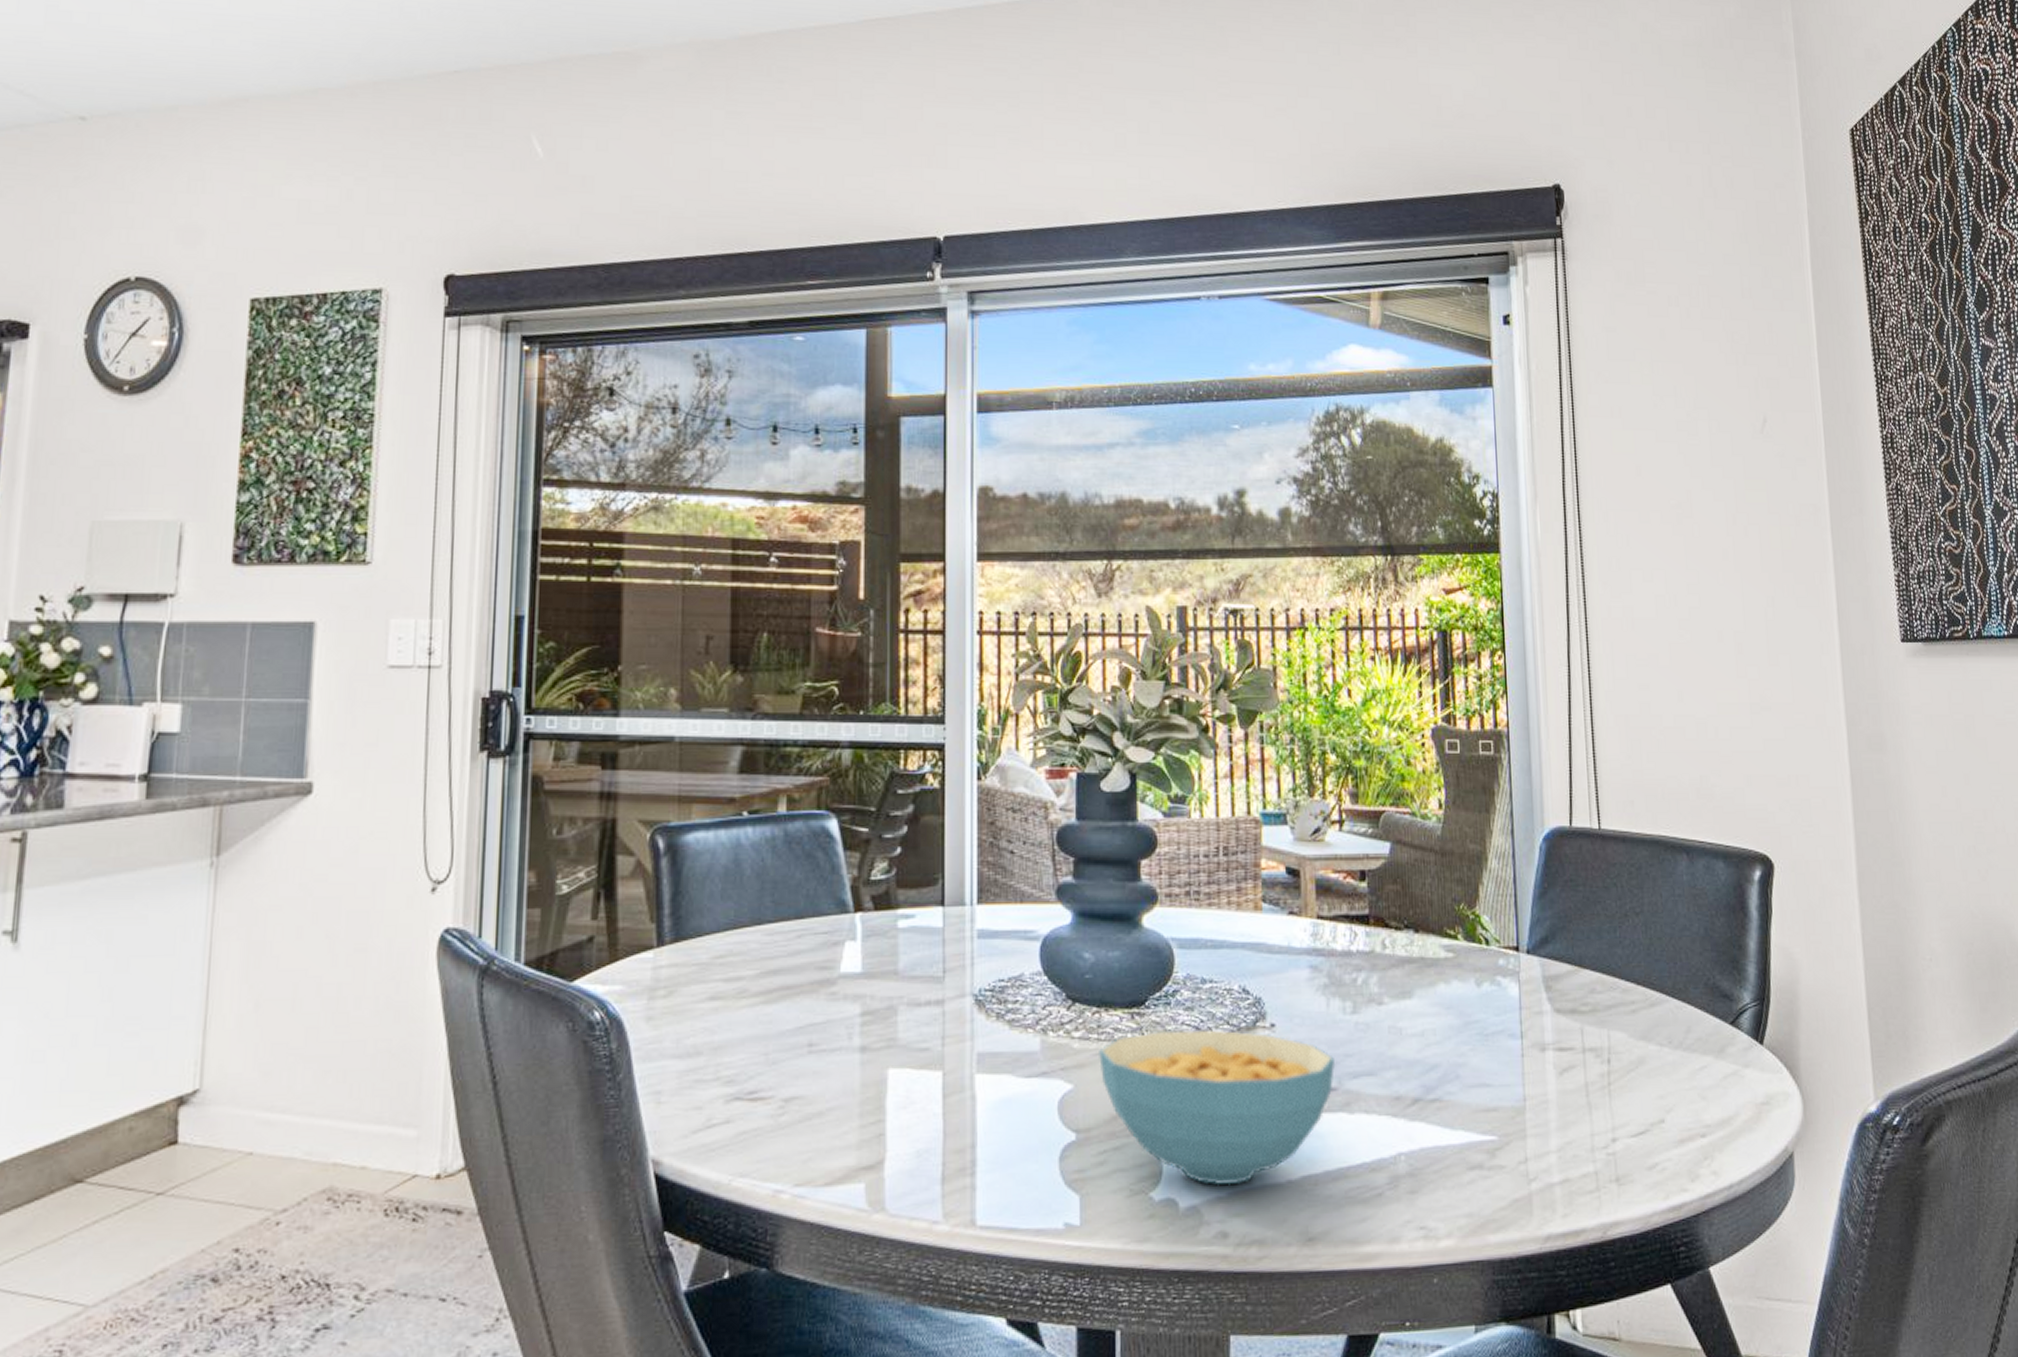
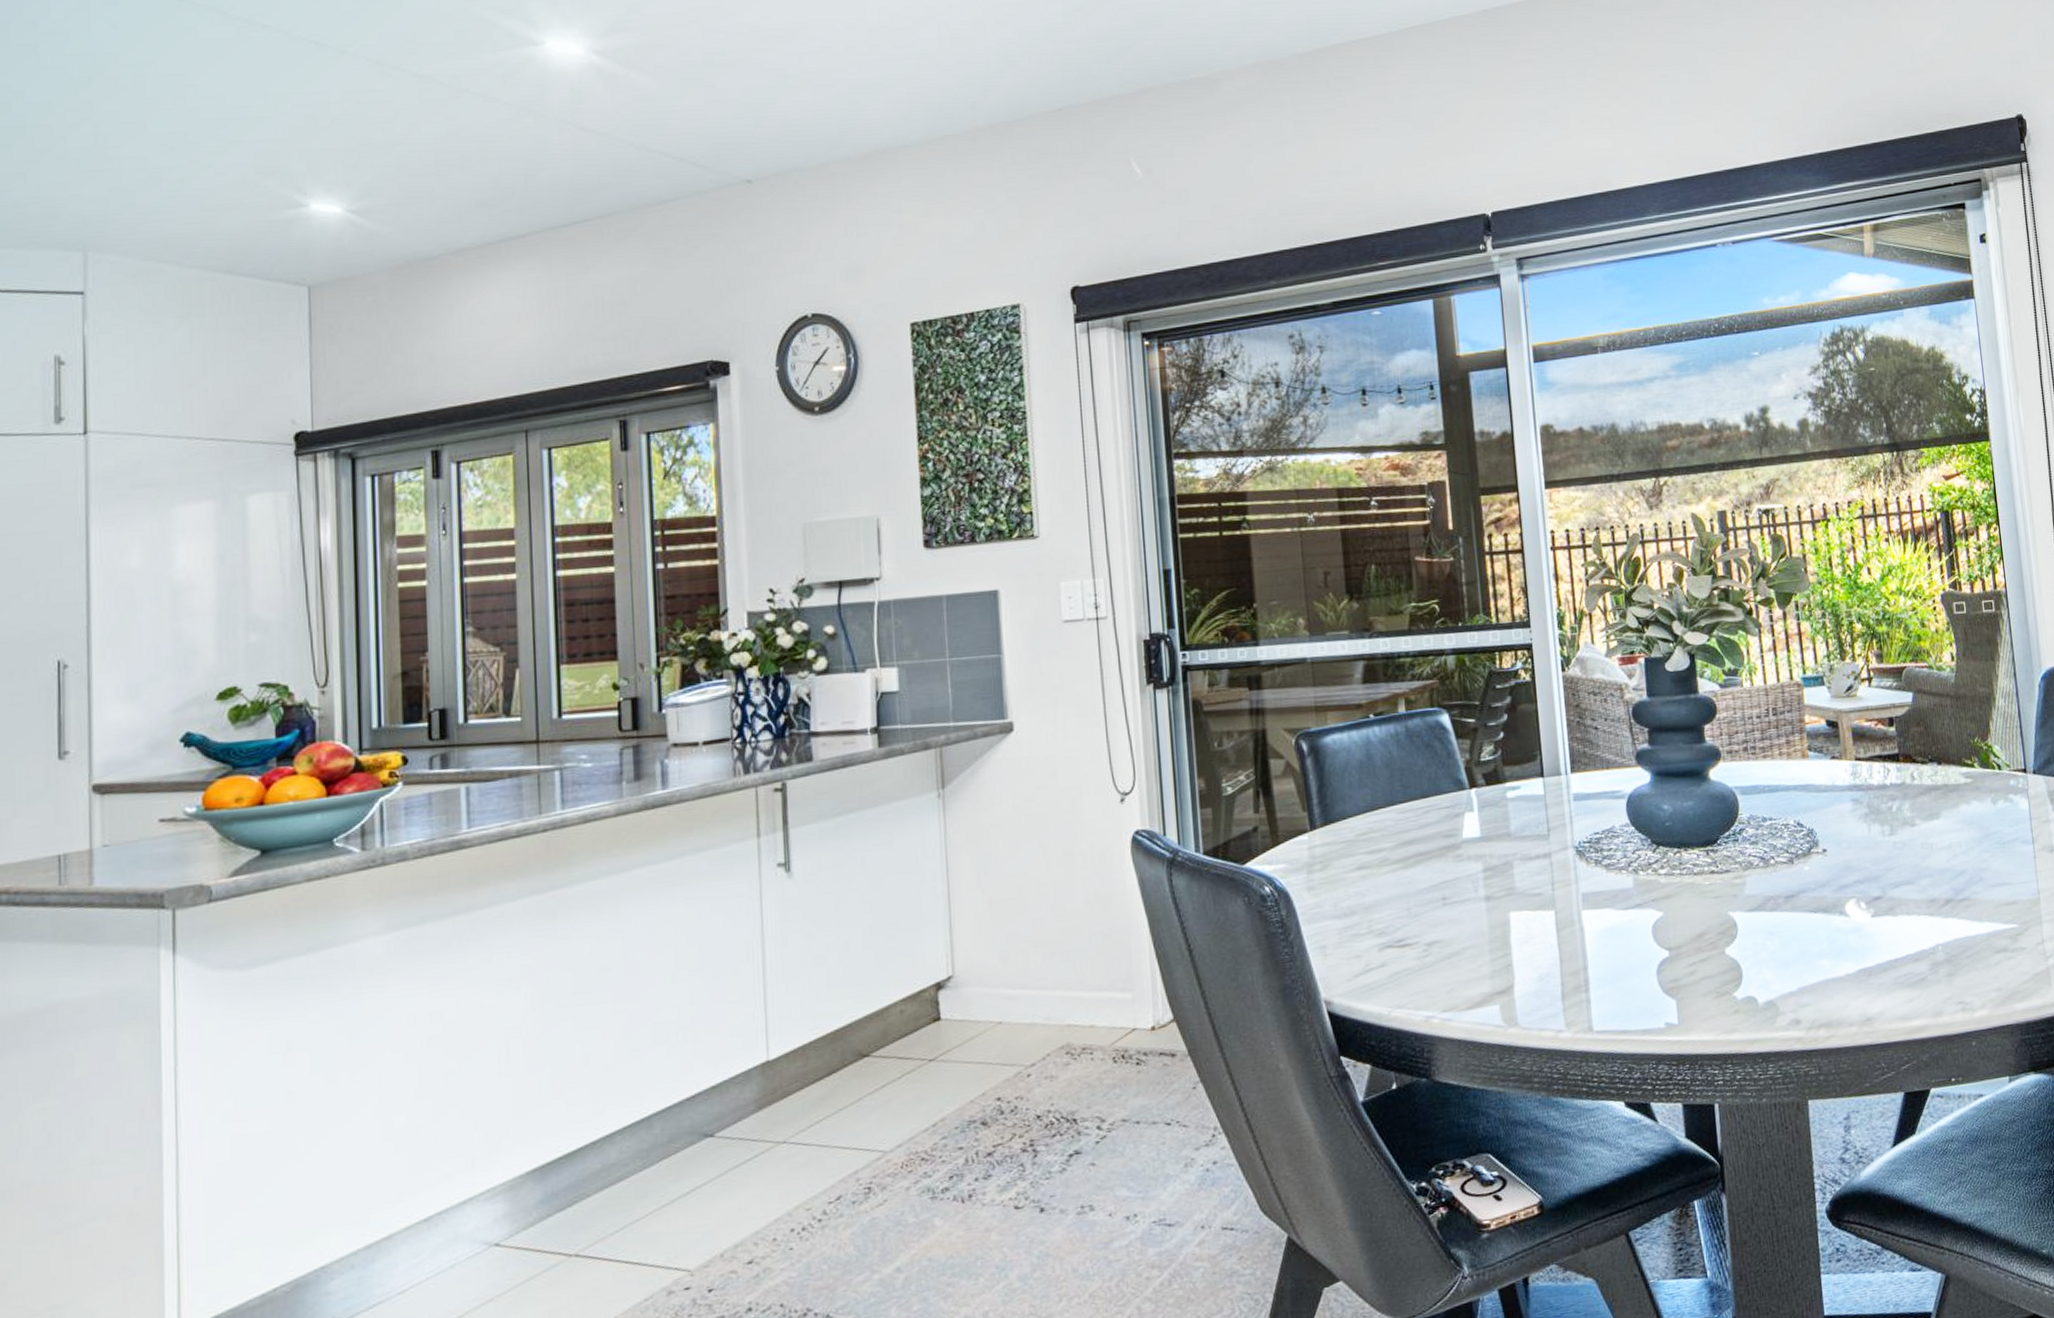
cereal bowl: present [1097,1029,1336,1186] -> none [1681,857,1880,983]

